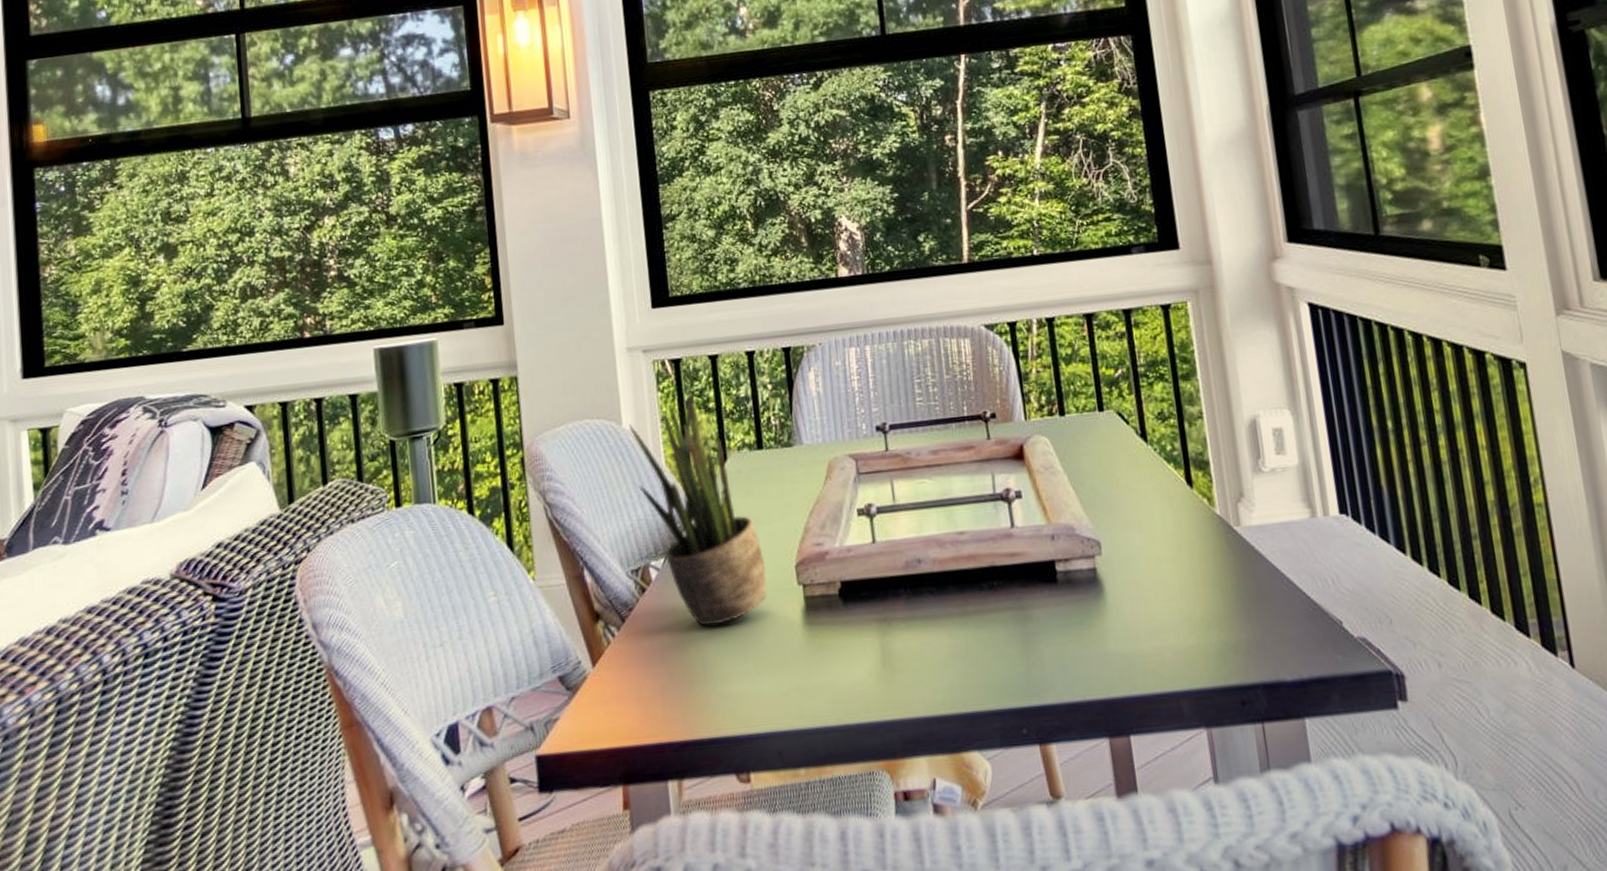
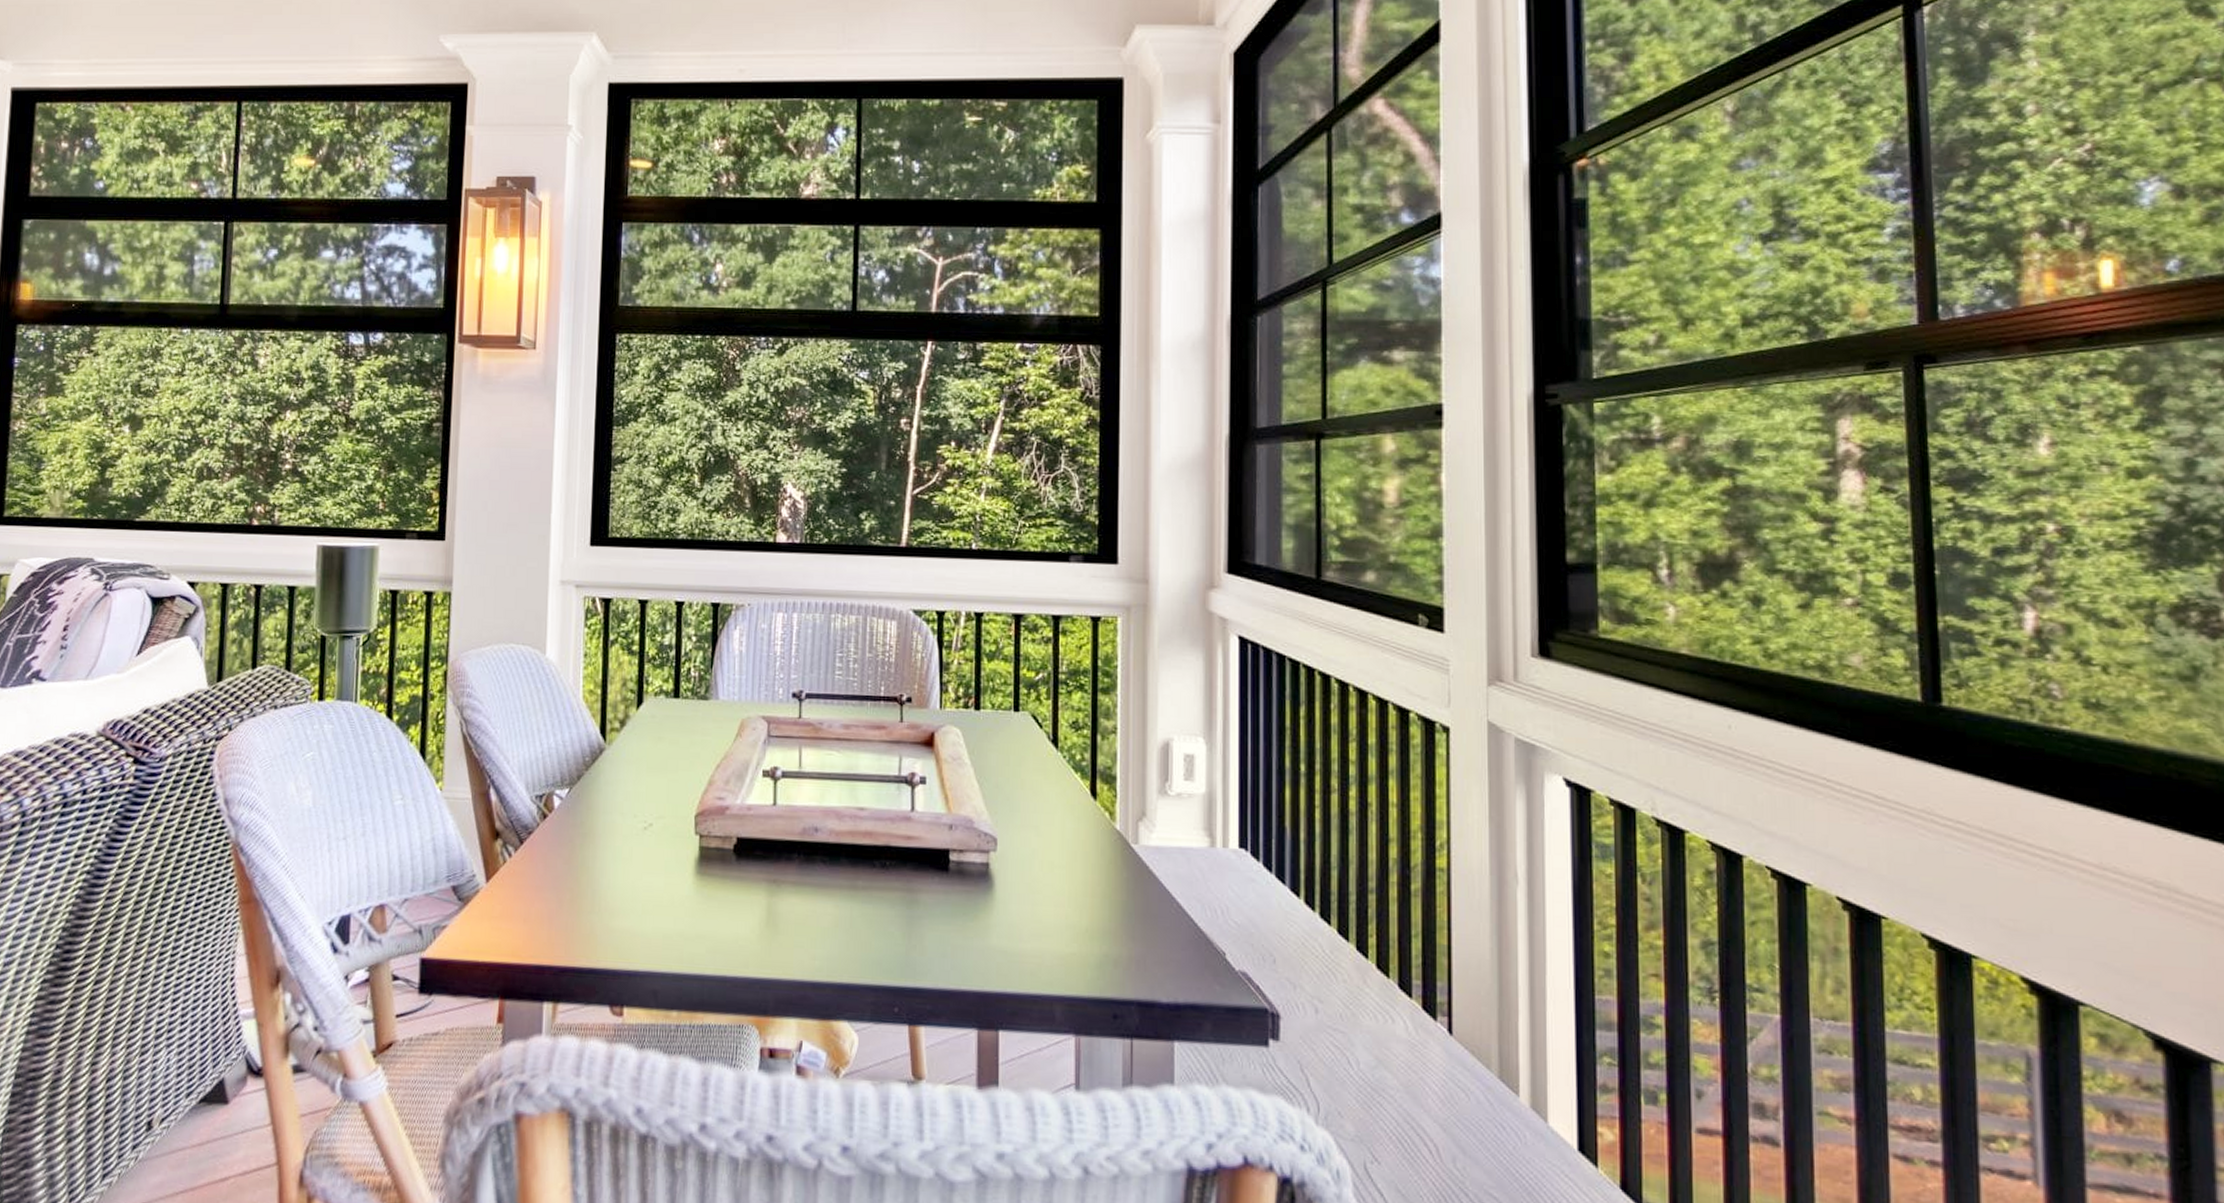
potted plant: present [628,388,768,626] -> none [552,629,667,861]

